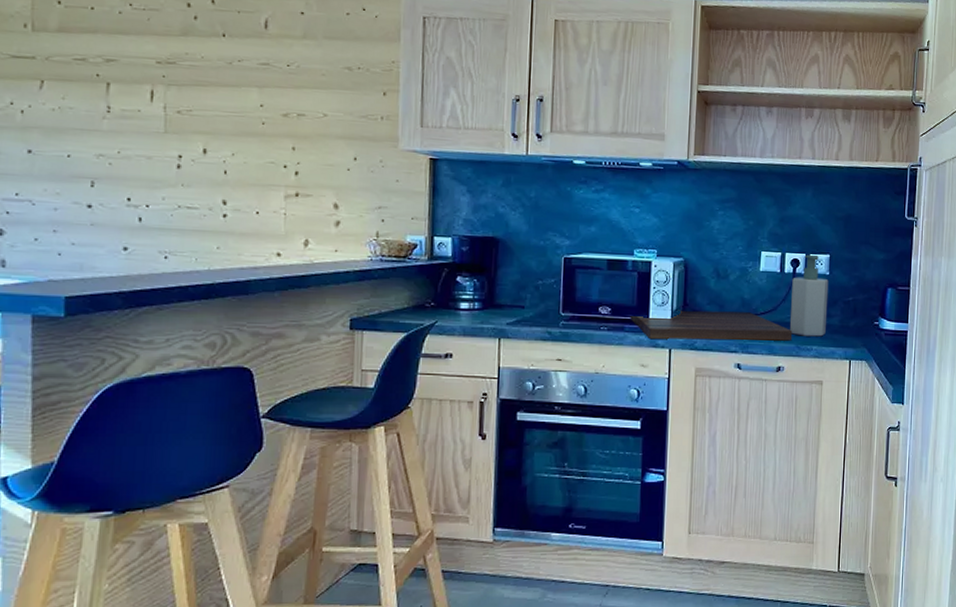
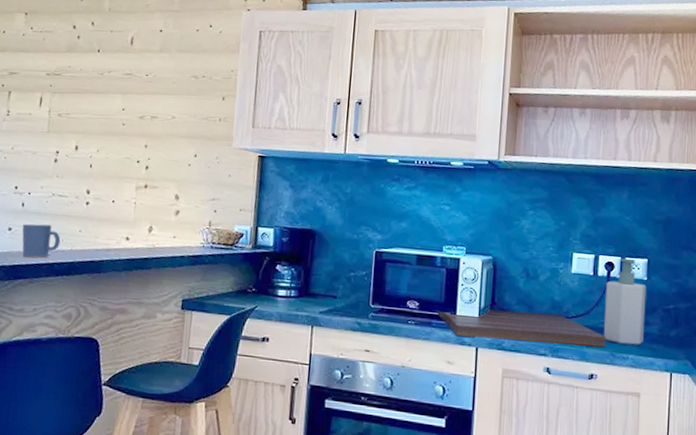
mug: none [141,241,194,282] -> present [22,224,61,259]

